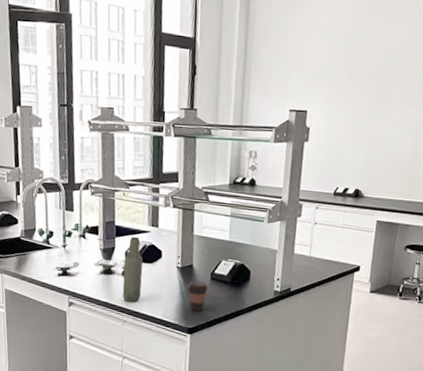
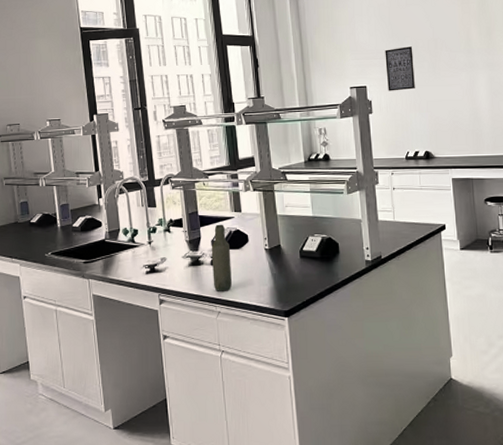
coffee cup: present [187,281,209,312] -> none [278,261,300,292]
wall art: none [329,71,365,121] -> present [385,46,415,91]

